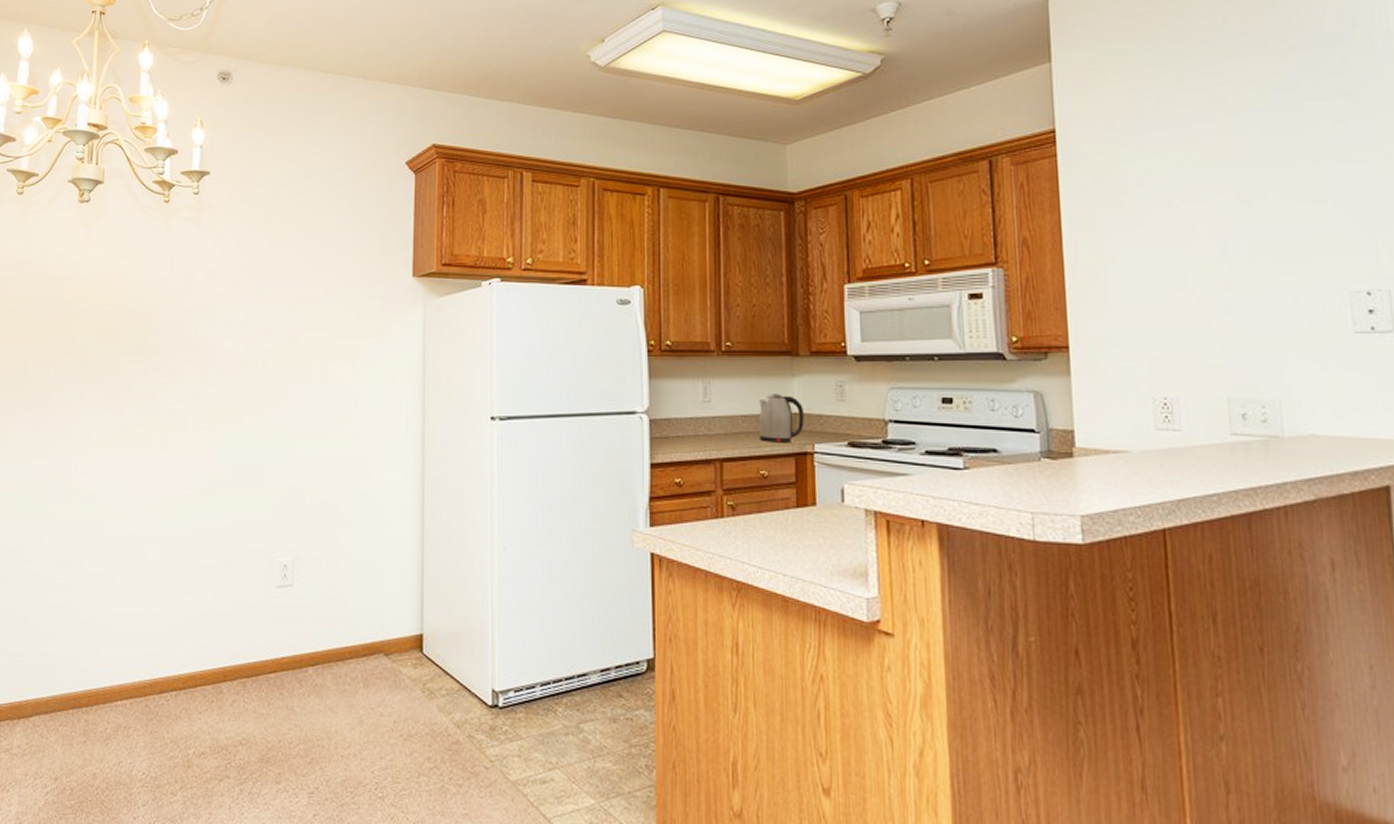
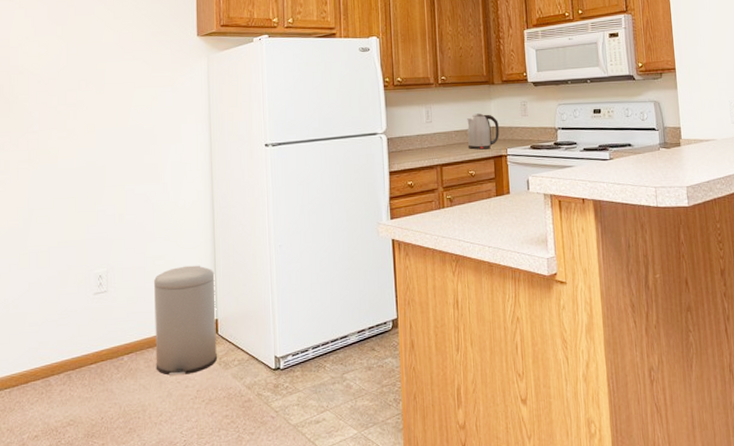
pedal bin: none [345,562,422,701] -> present [153,265,217,377]

